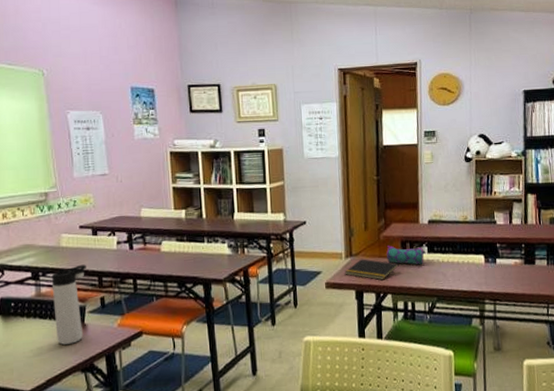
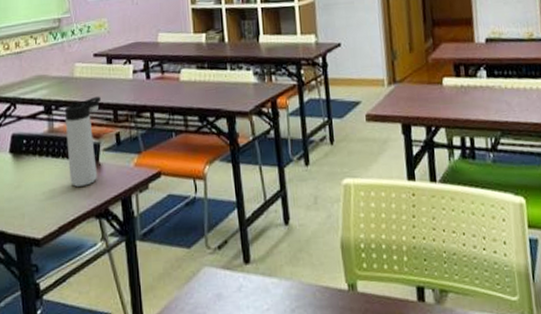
notepad: present [345,259,399,281] -> none [388,86,452,112]
pencil case: present [386,245,426,265] -> none [437,69,485,92]

